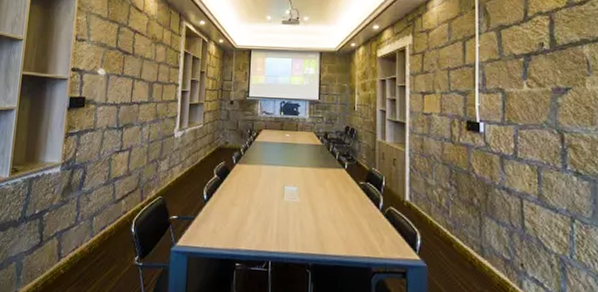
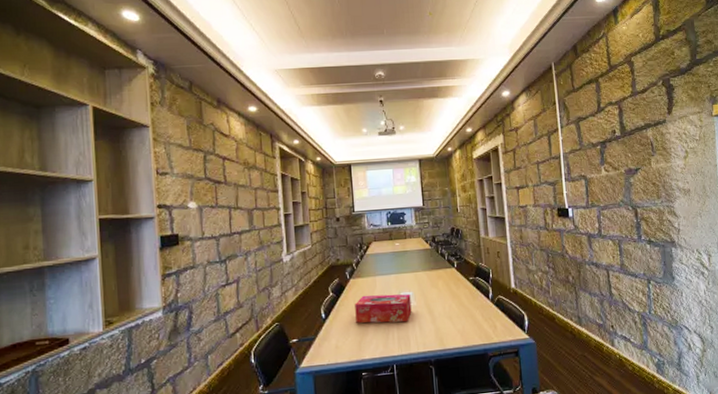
tissue box: none [236,183,295,218] -> present [355,293,412,324]

